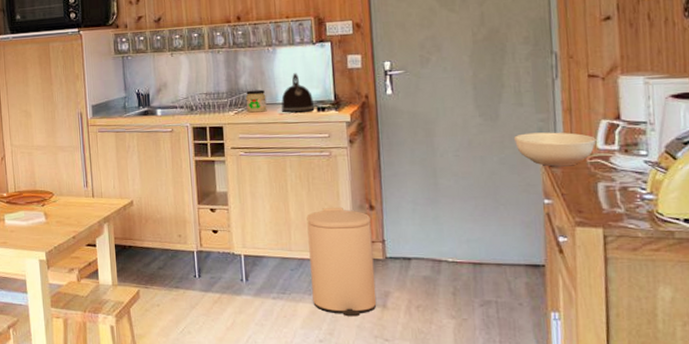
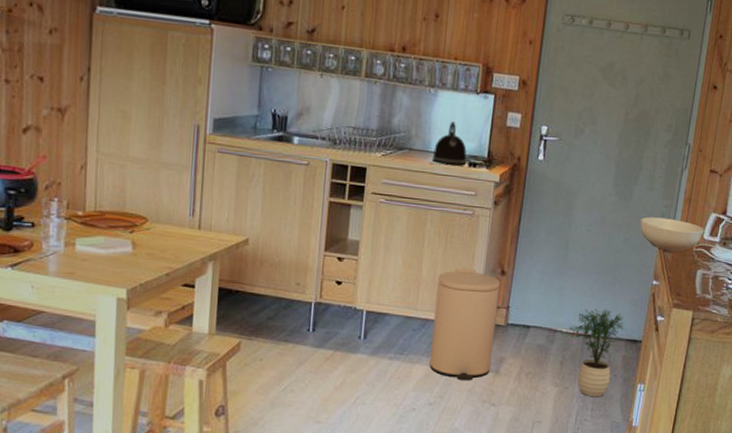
jar: present [245,89,267,113] -> none [395,132,419,159]
potted plant: none [454,234,520,329] -> present [568,308,625,398]

